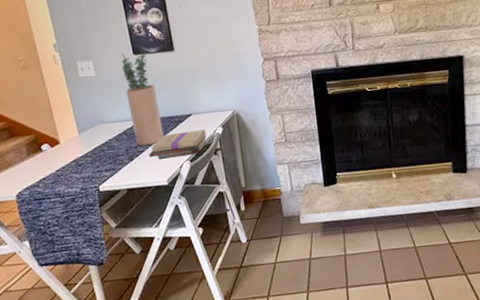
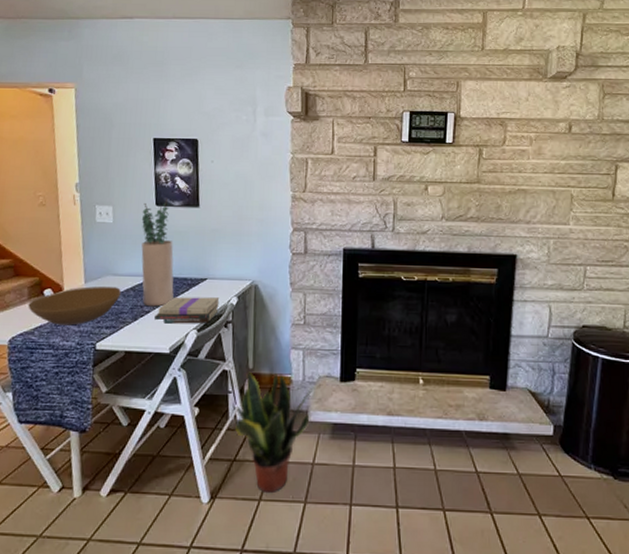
bowl: none [28,133,114,175] -> present [28,286,121,326]
potted plant: none [237,187,302,290] -> present [234,371,312,492]

